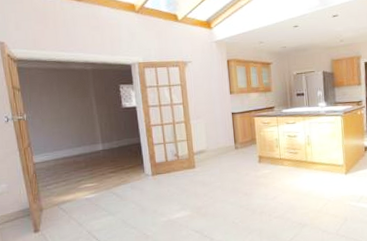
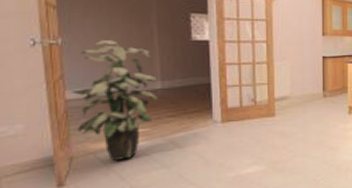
indoor plant: none [37,113,101,211] -> present [72,40,158,162]

